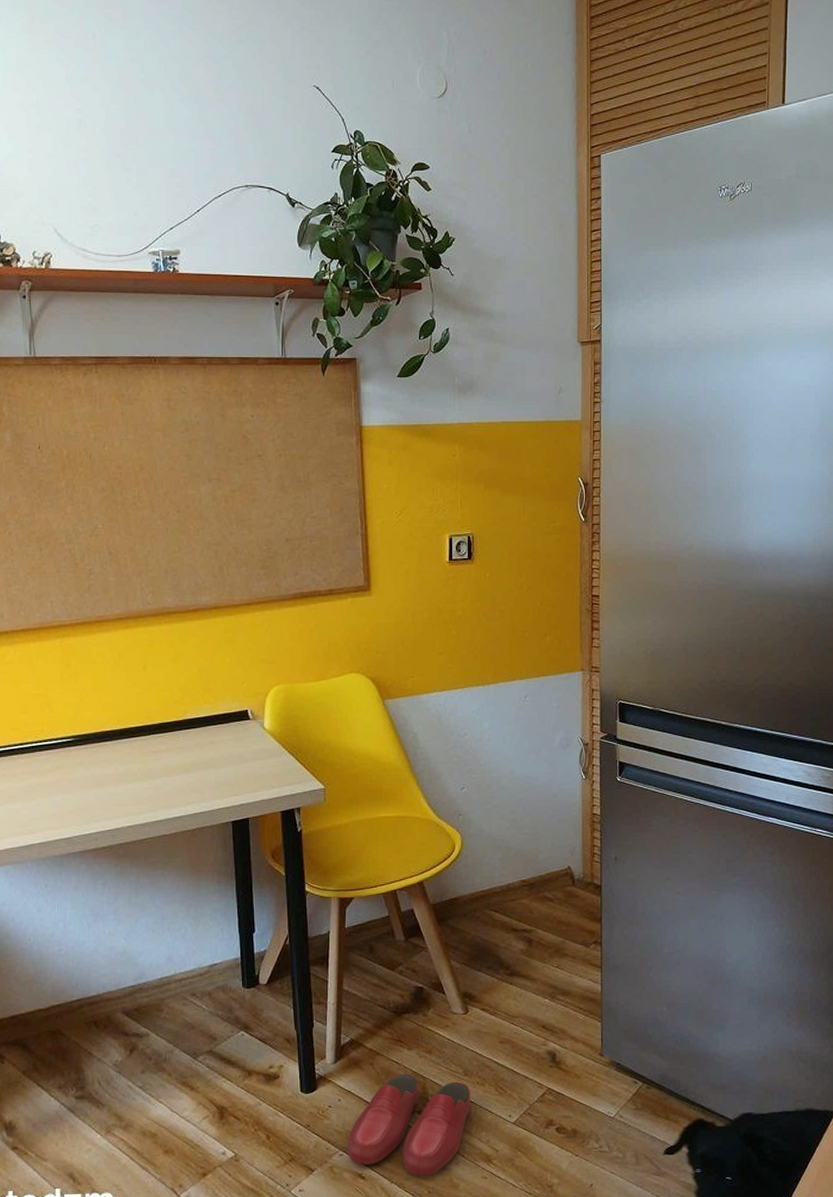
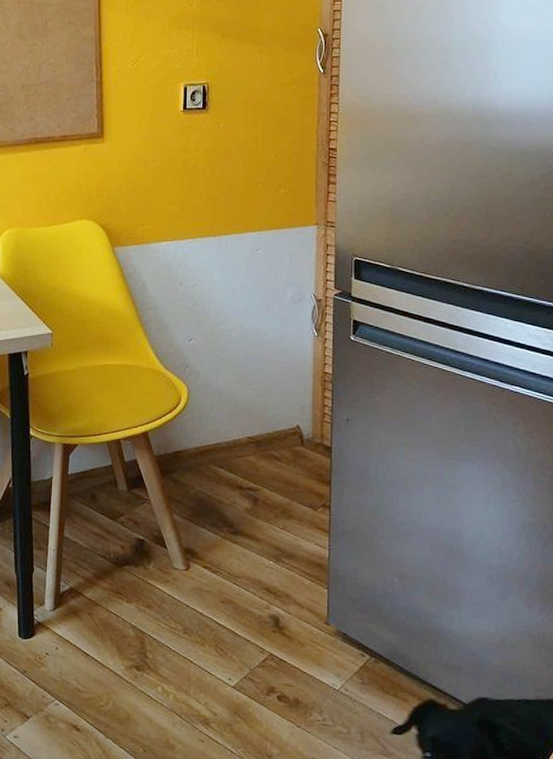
slippers: present [347,1073,471,1176] -> none [63,626,190,734]

